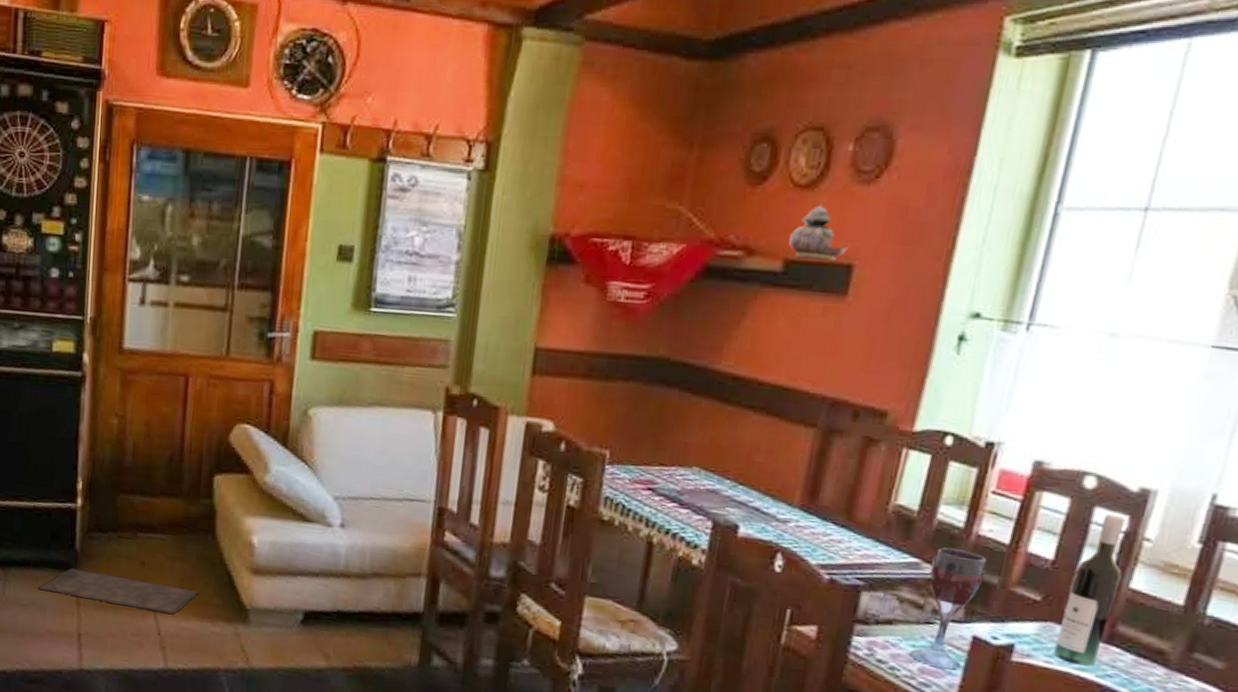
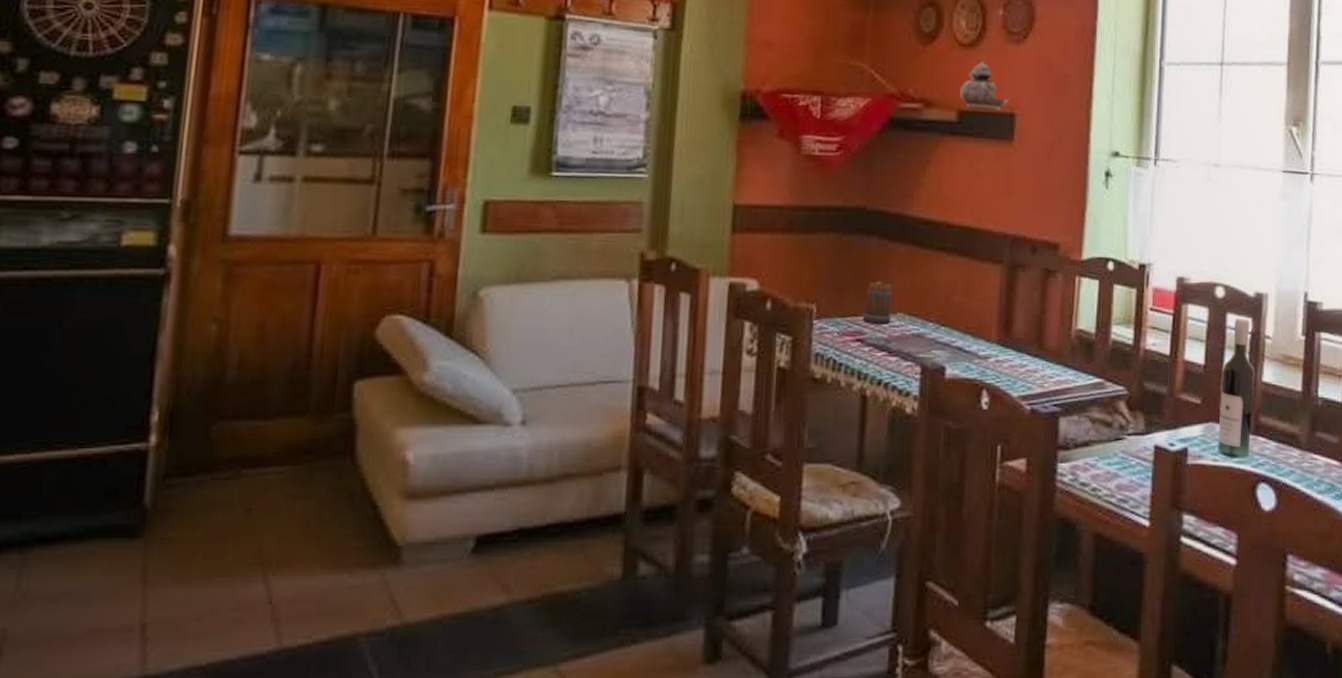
doormat: present [38,568,199,615] -> none [79,532,331,573]
beer mug: none [655,434,690,478] -> present [862,282,893,326]
cup: present [910,547,987,670] -> none [1108,365,1156,482]

